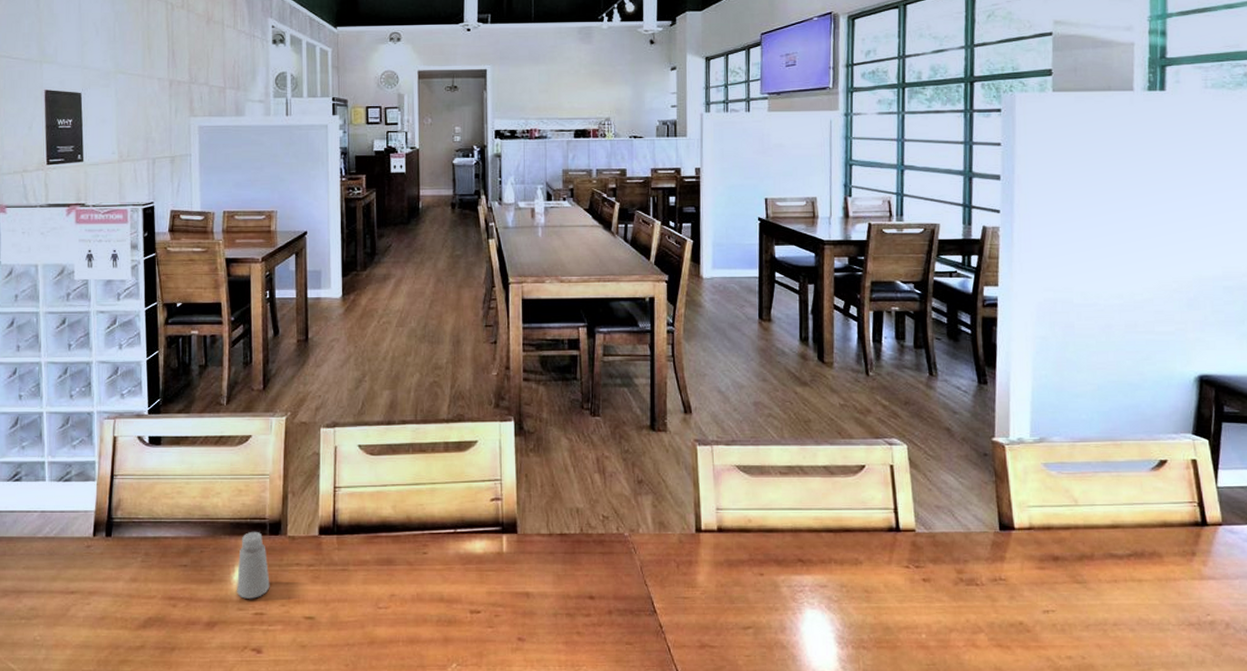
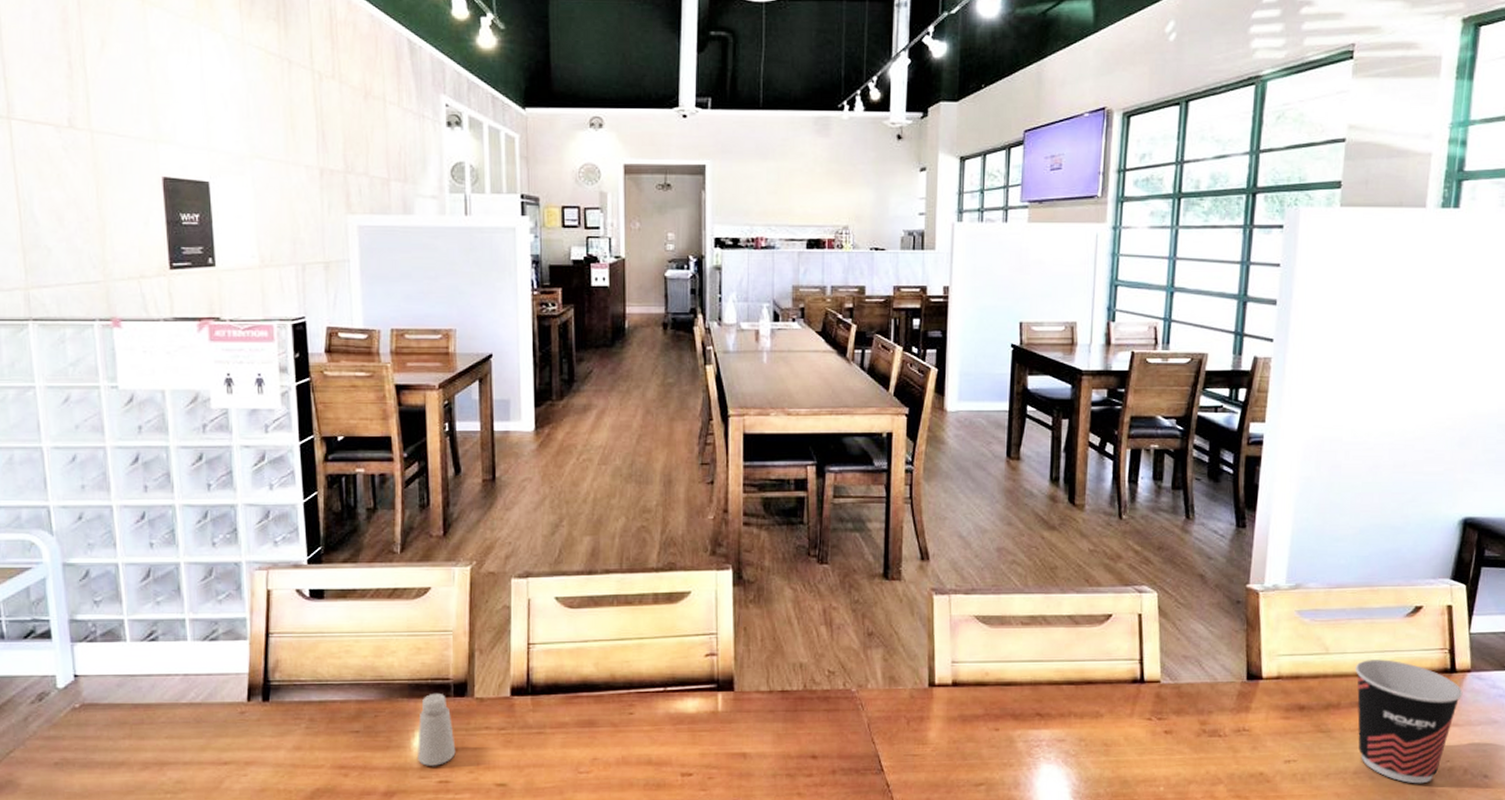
cup: none [1105,512,1217,637] -> present [1355,659,1463,784]

